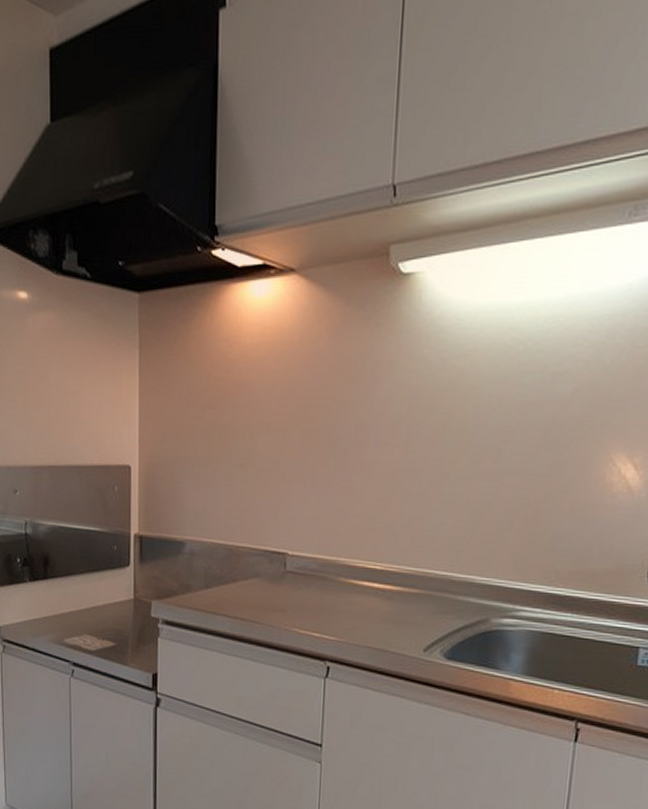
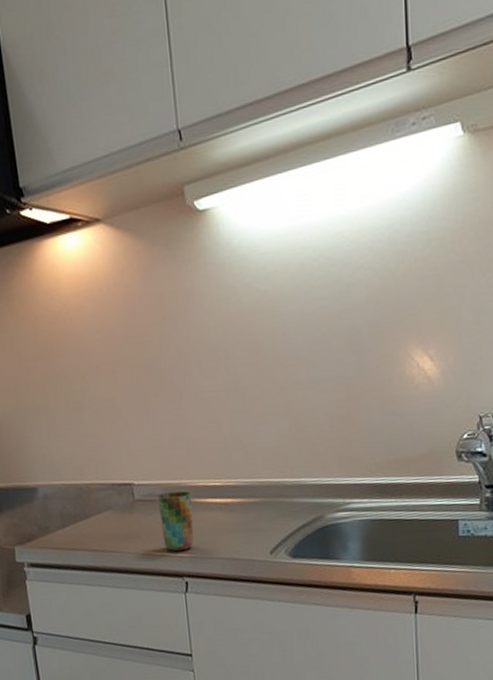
cup: none [310,568,348,632] -> present [157,491,194,551]

